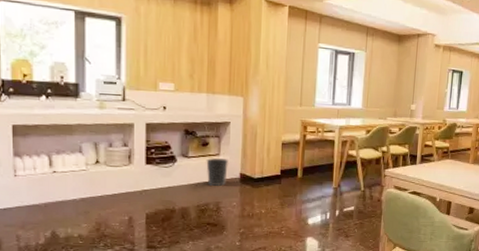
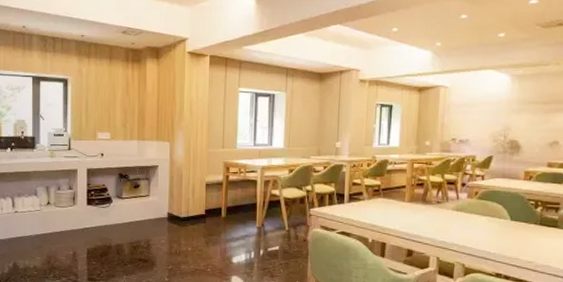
wastebasket: present [206,158,228,186] -> none [137,199,157,225]

